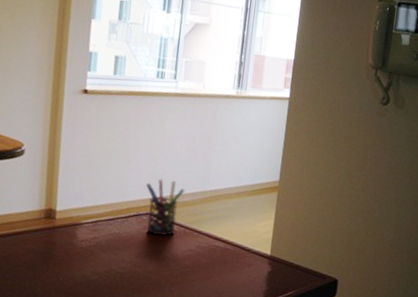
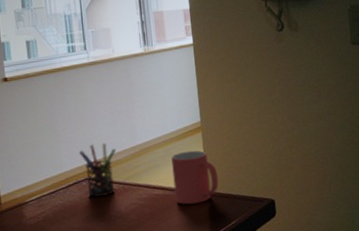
mug: none [235,208,285,266] -> present [171,150,219,205]

